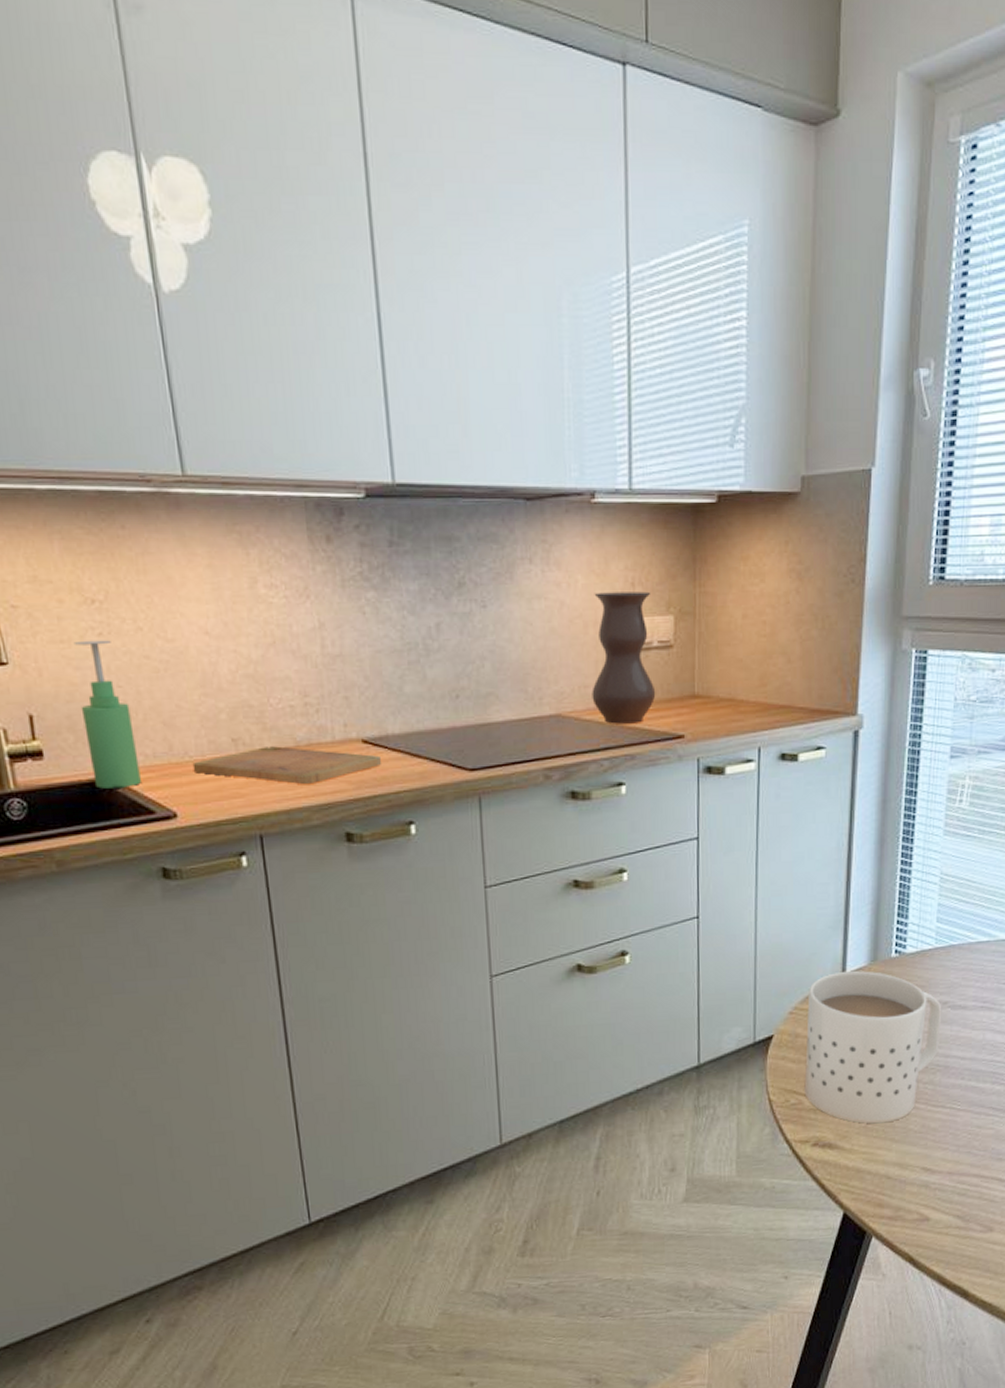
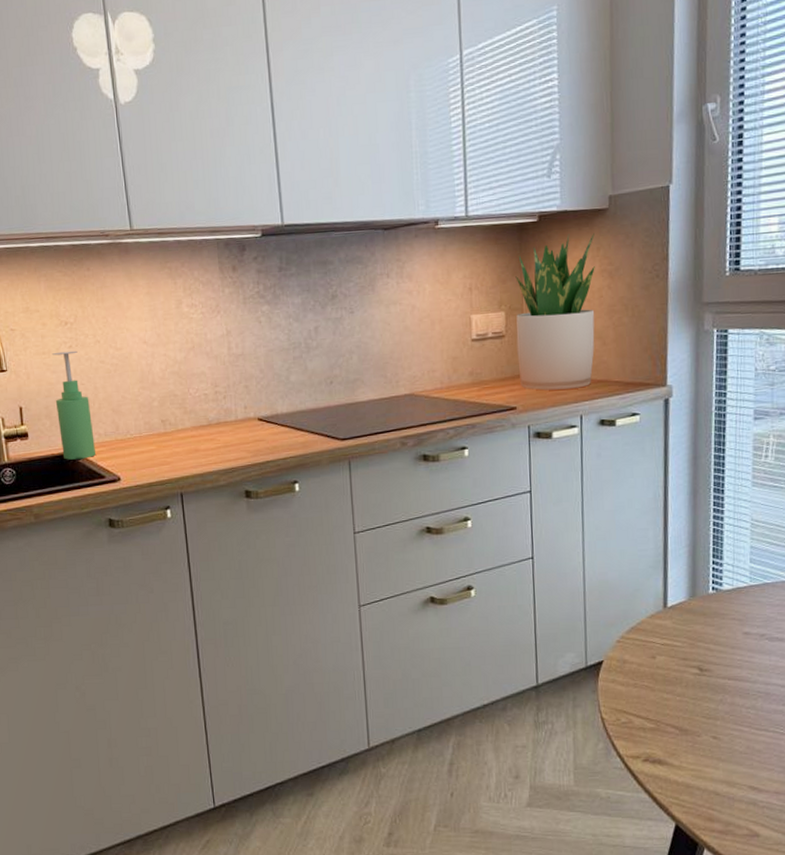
cutting board: present [192,746,381,785] -> none [132,425,272,454]
vase: present [592,591,656,724] -> none [438,294,492,400]
planter: none [686,521,783,717] -> present [515,233,595,391]
mug: present [804,971,942,1124] -> none [633,605,761,744]

